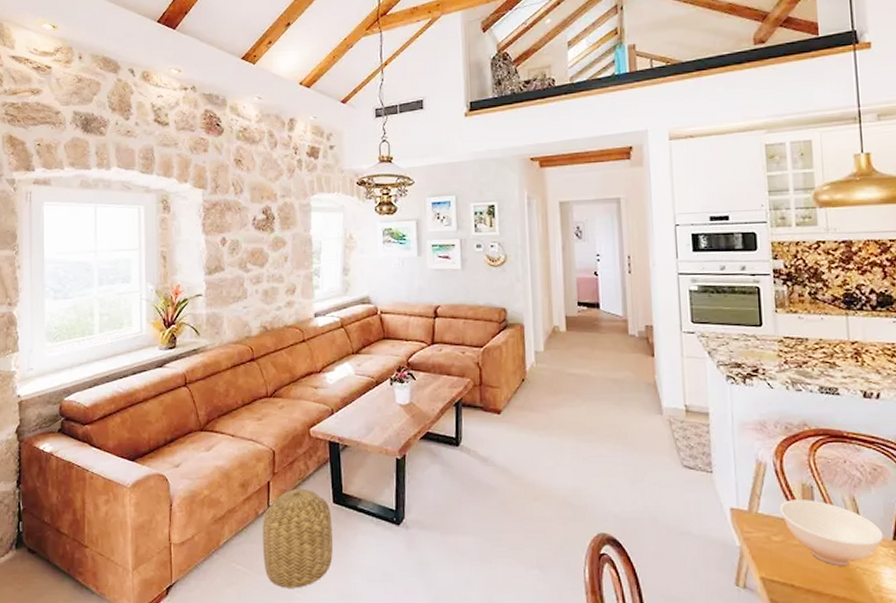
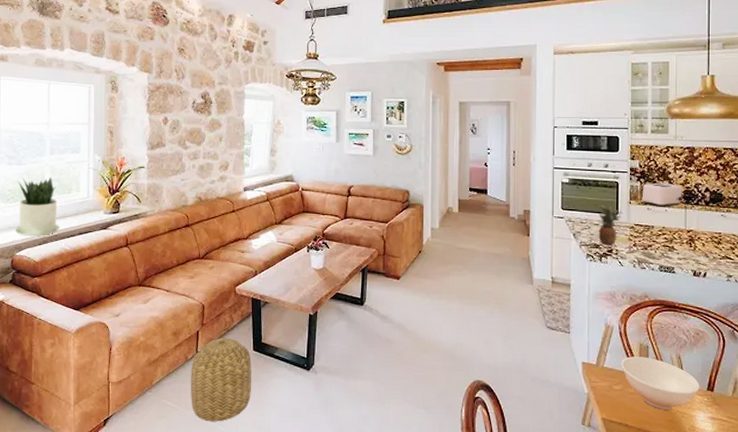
planter: none [62,311,111,378] -> present [14,177,60,236]
fruit: none [737,315,769,364] -> present [598,205,624,245]
toaster: none [790,285,843,315] -> present [642,182,683,207]

